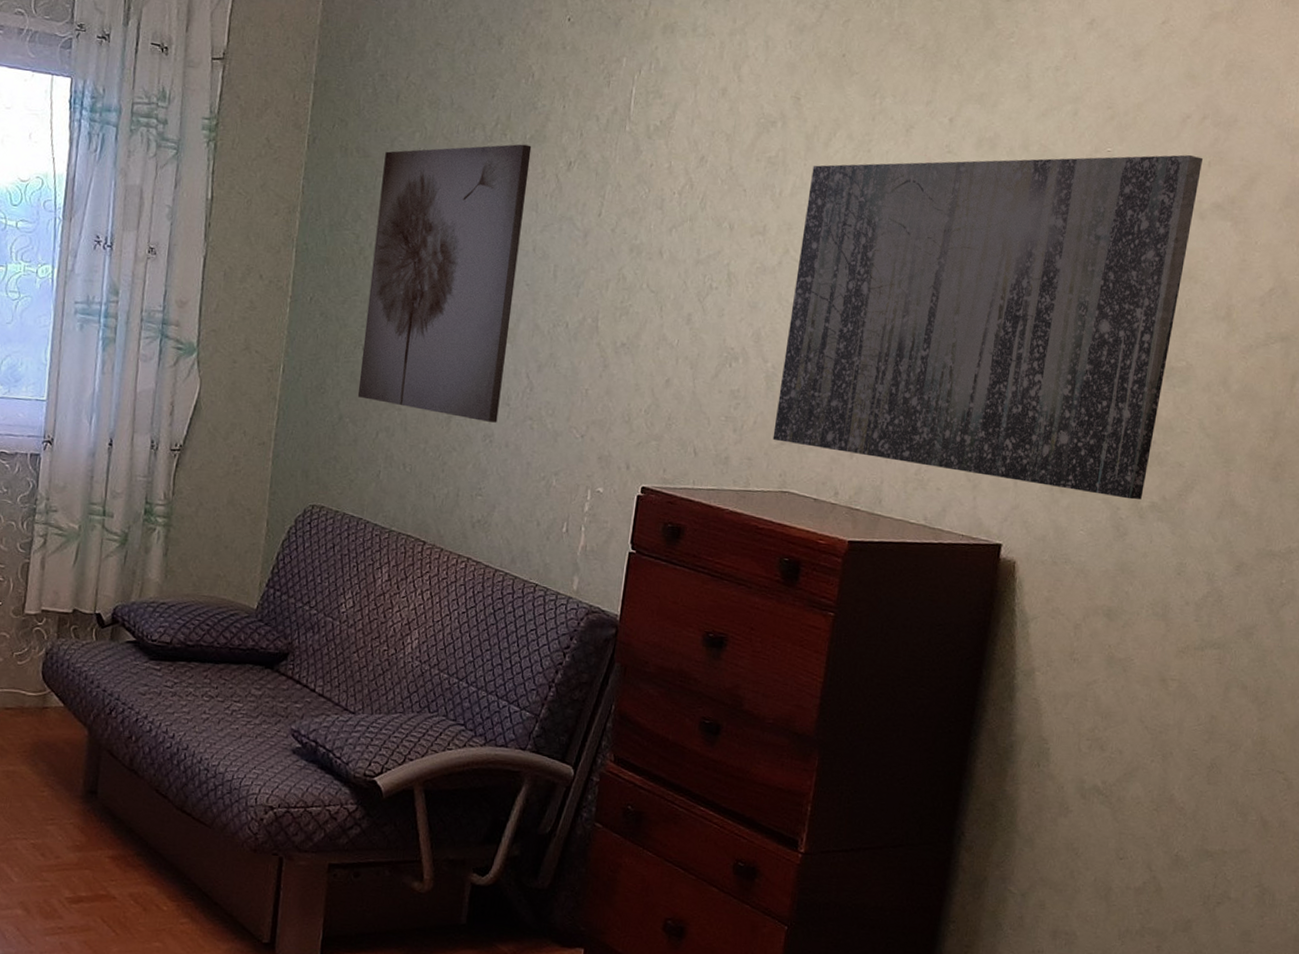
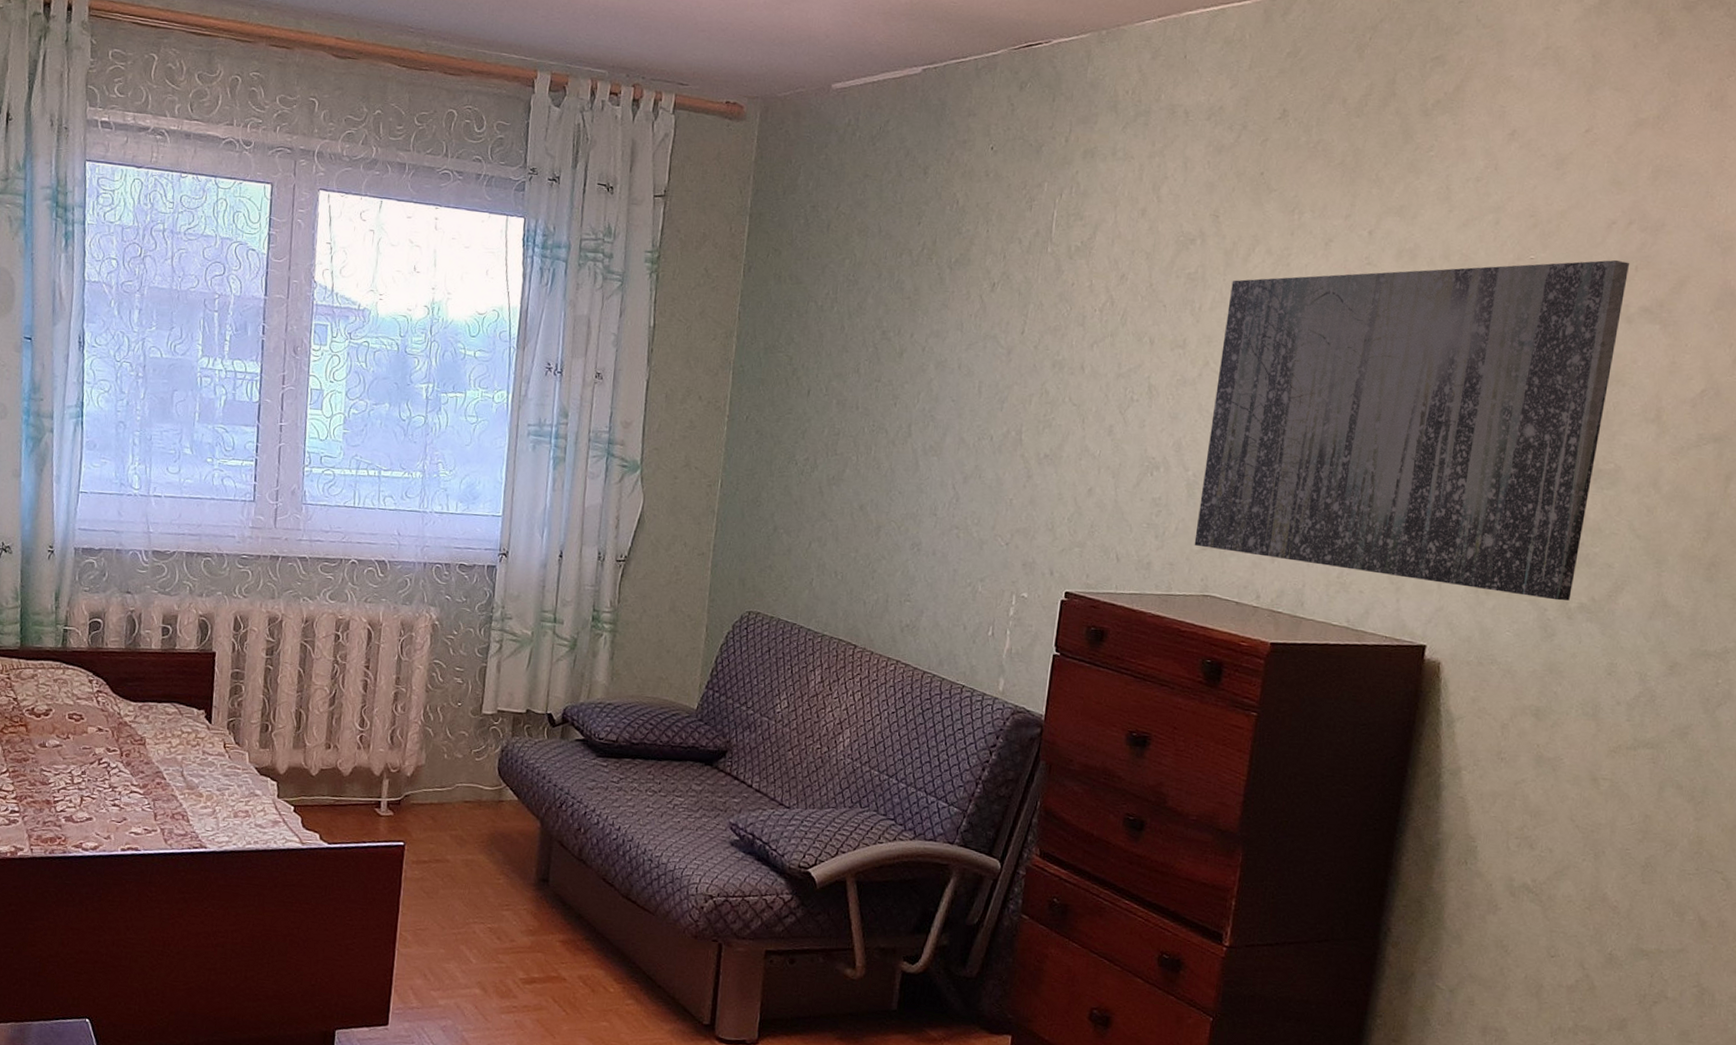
wall art: present [357,144,532,423] -> none [791,267,957,532]

